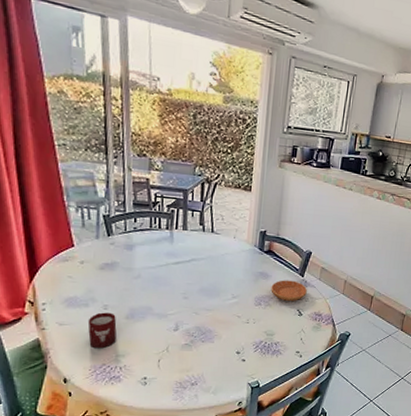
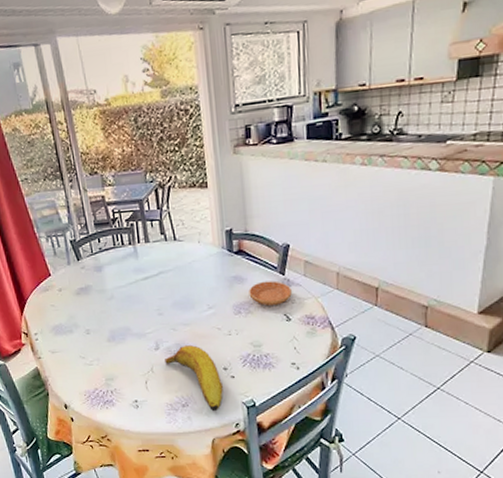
cup: present [87,312,117,349] -> none [75,337,103,374]
fruit: none [182,329,233,390] -> present [165,345,223,411]

